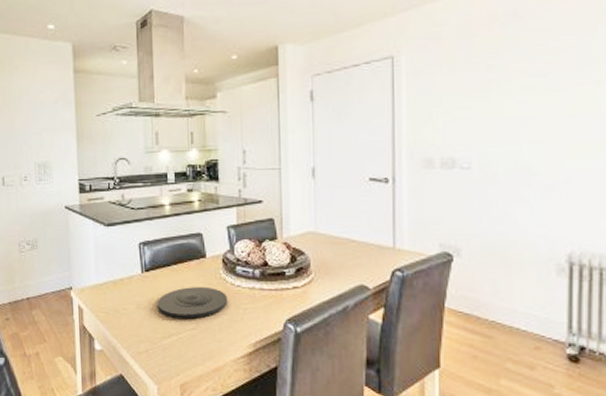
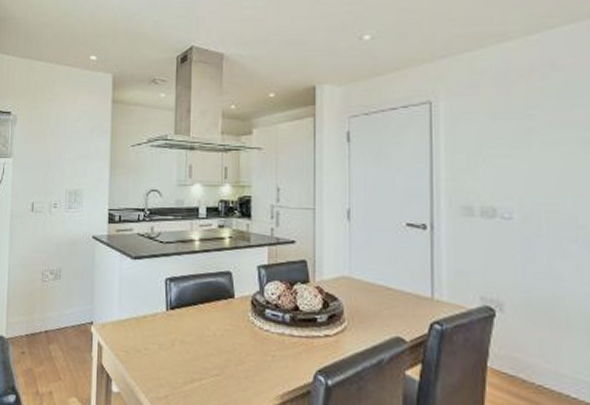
plate: present [157,287,228,319] -> none [180,328,256,364]

